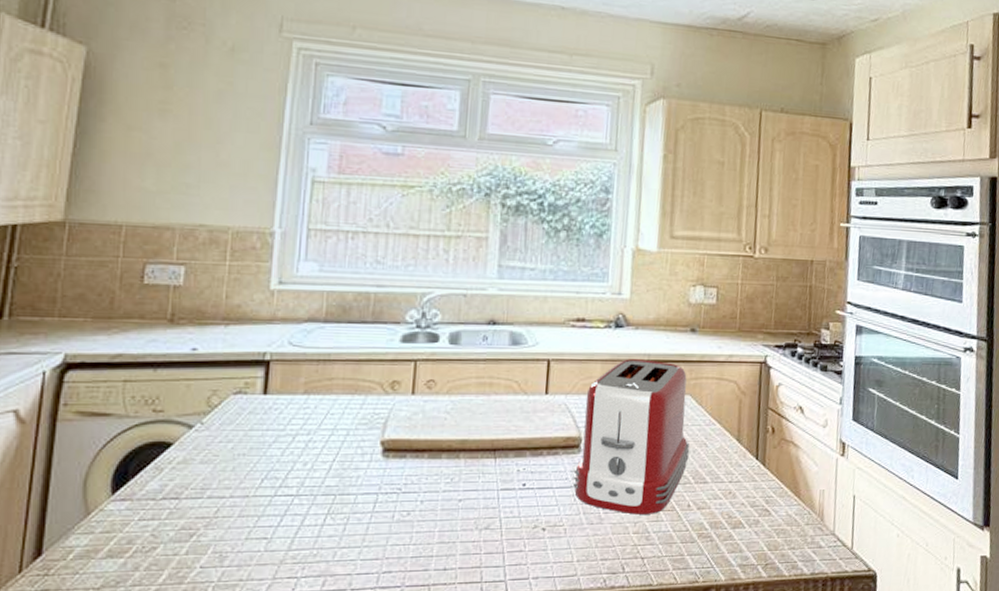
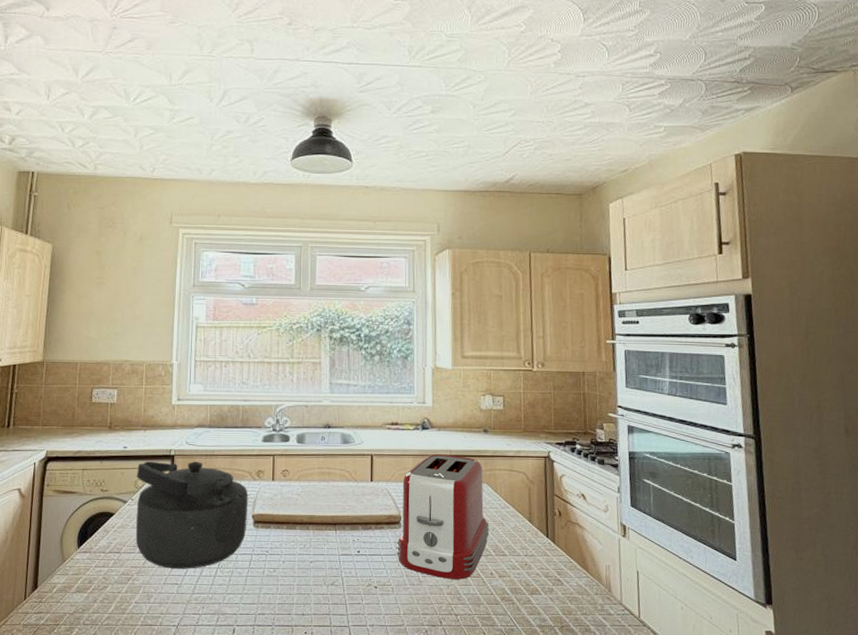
kettle: none [205,368,377,517] -> present [135,461,248,569]

